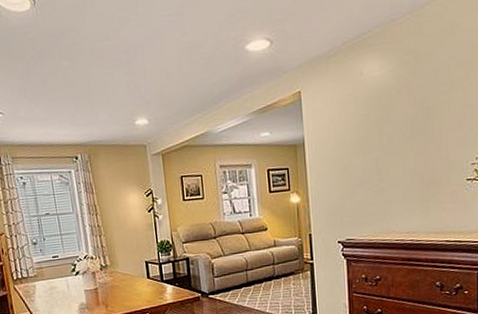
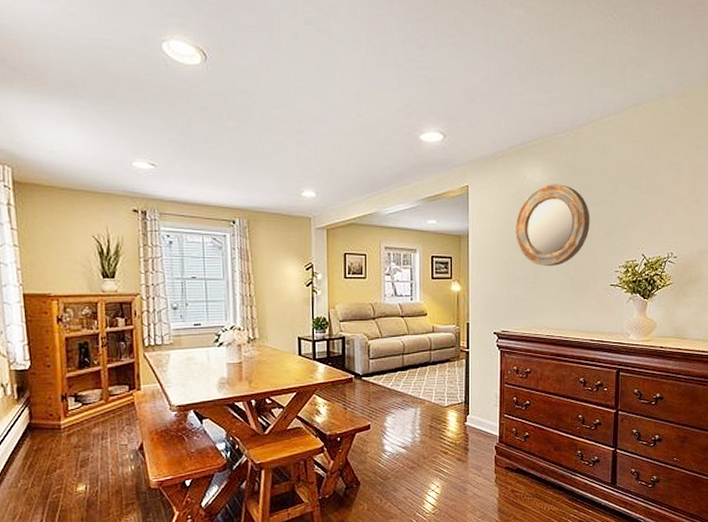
home mirror: none [353,75,439,167] -> present [514,184,590,266]

